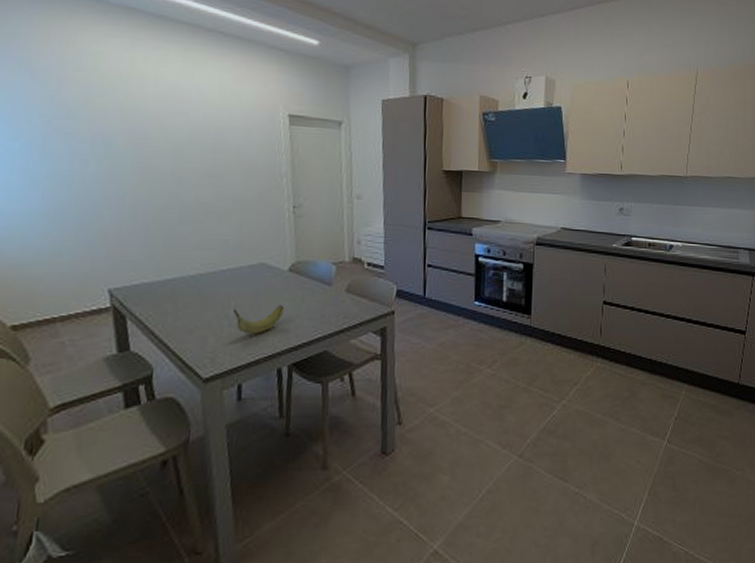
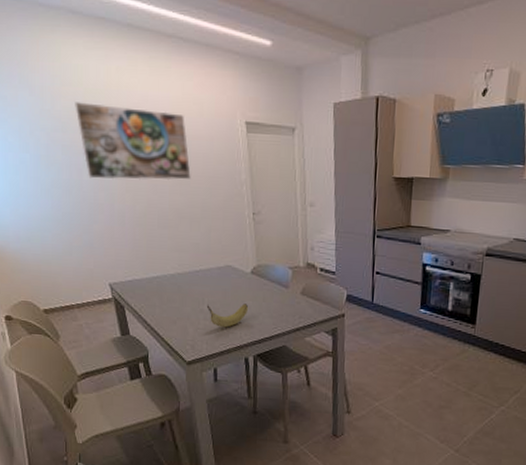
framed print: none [87,88,224,172] -> present [75,102,191,181]

